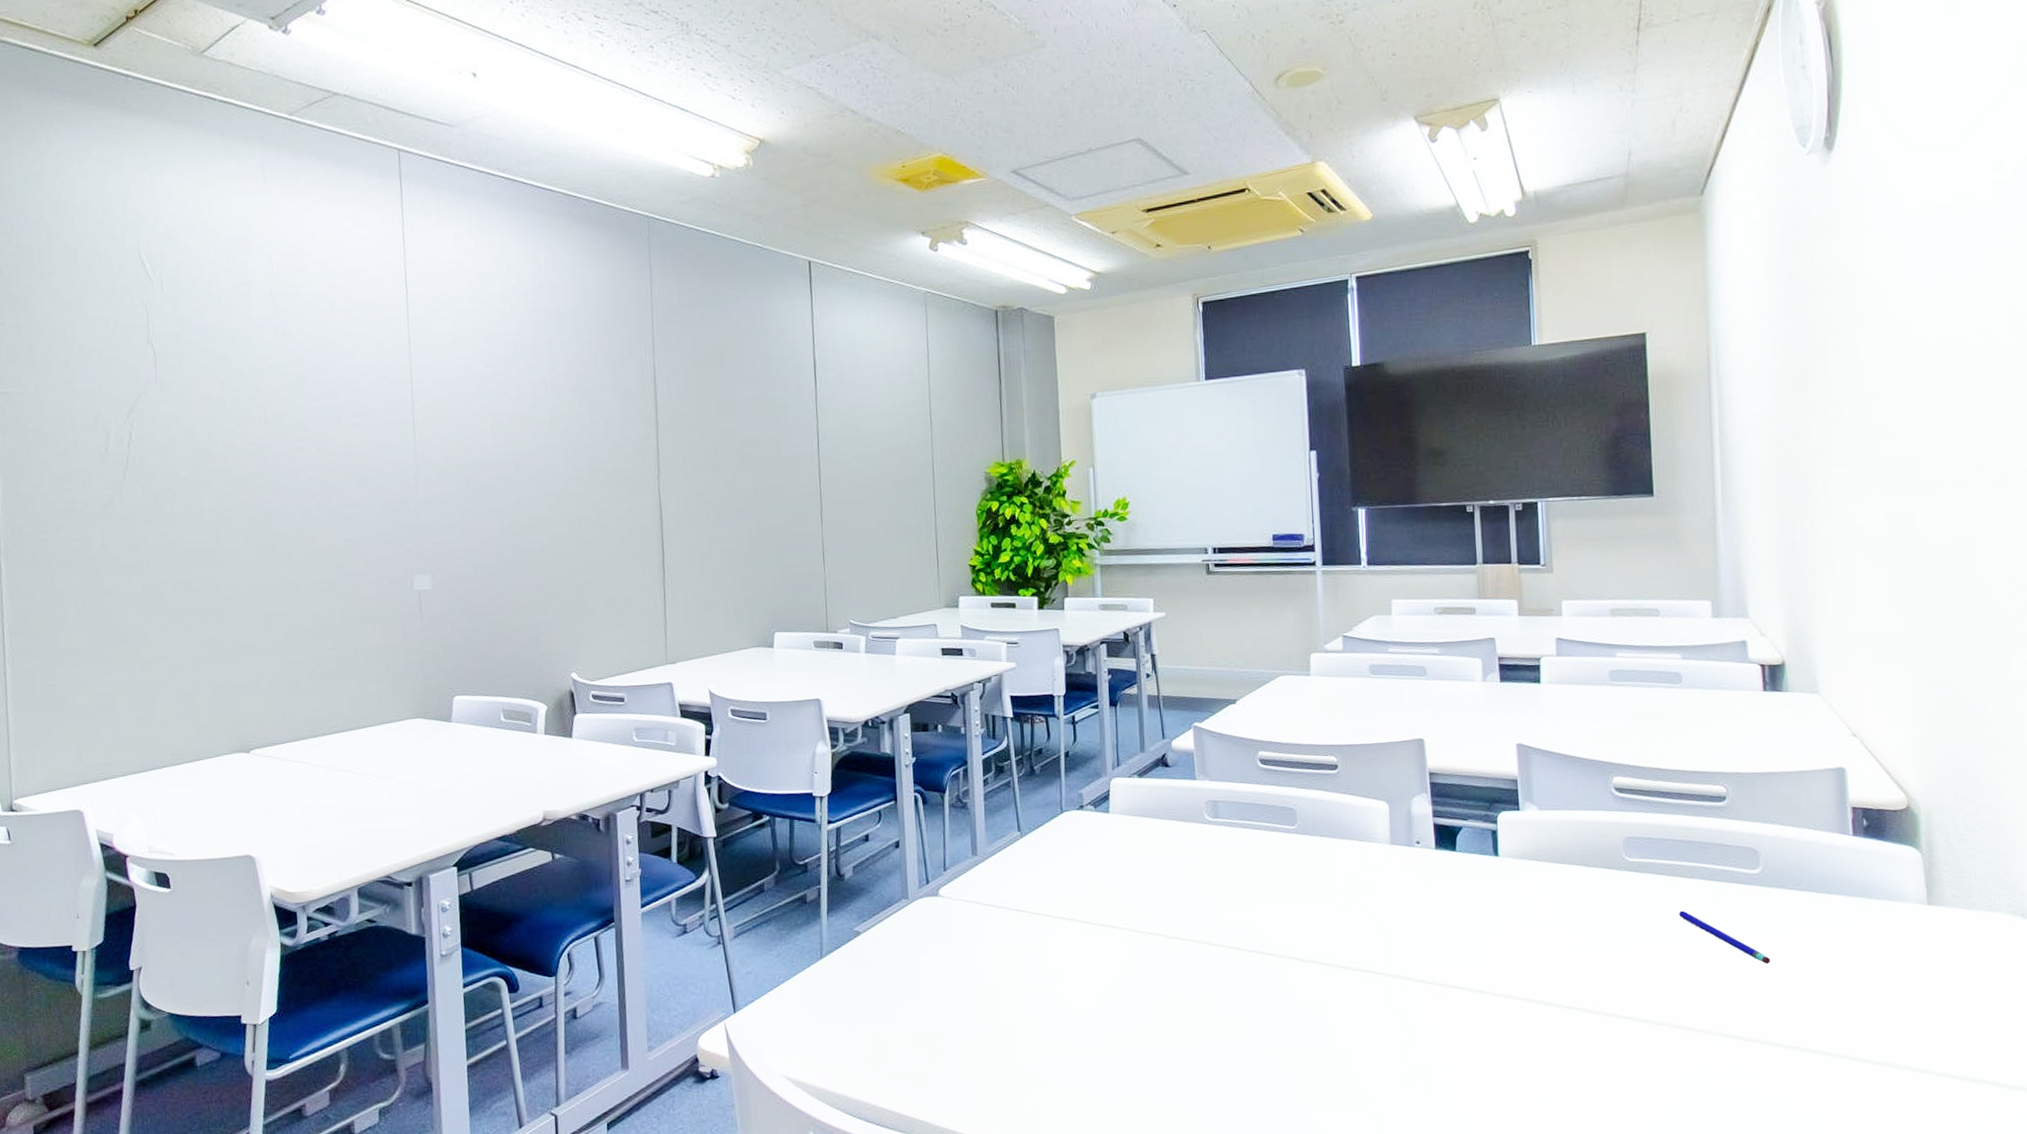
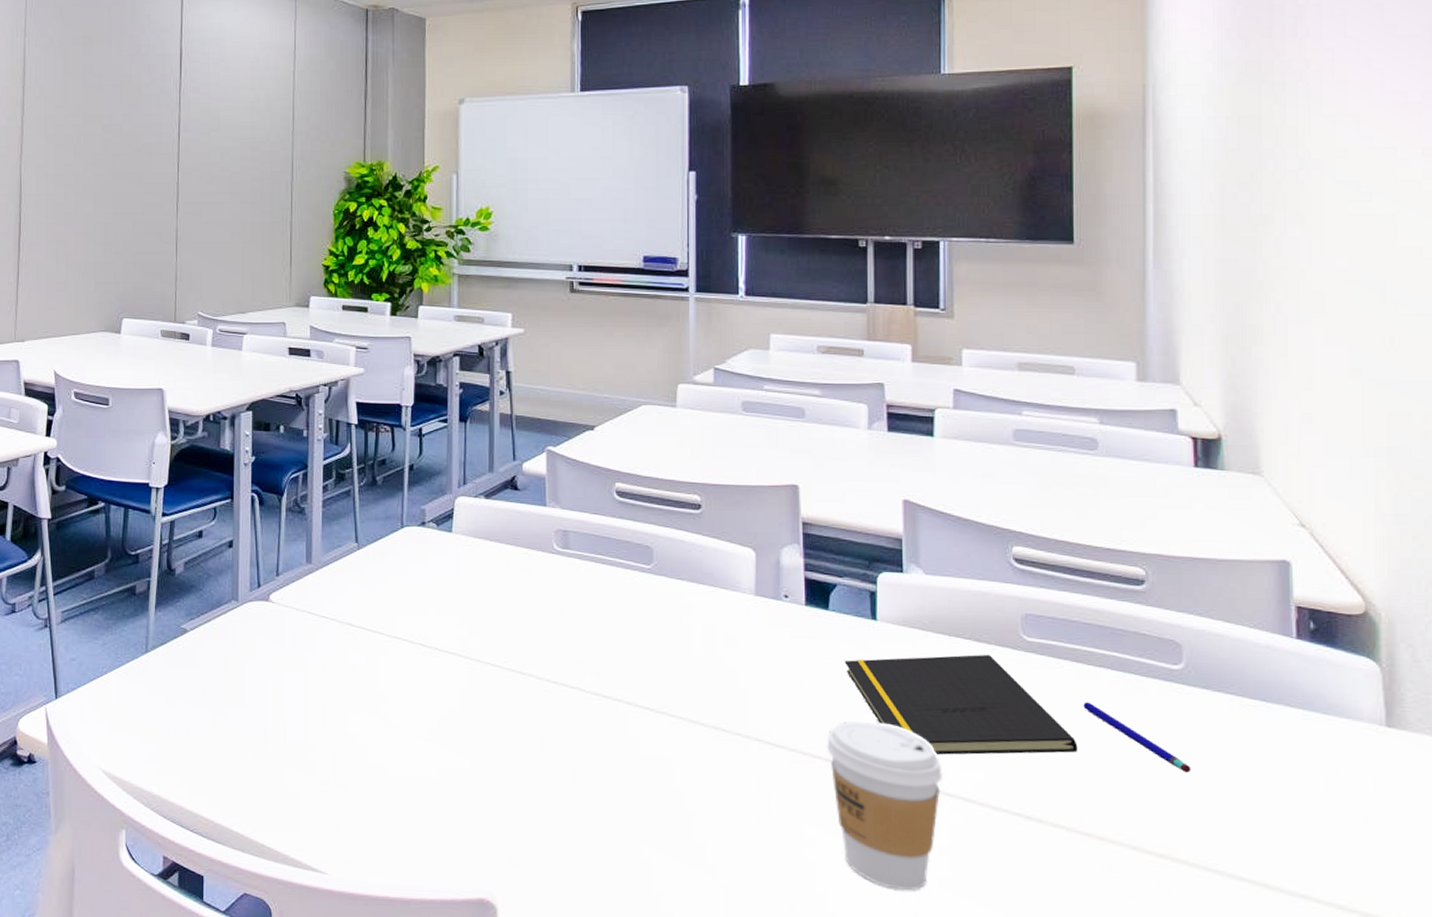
coffee cup: none [1460,948,1563,1098] -> present [827,720,944,891]
notepad: none [1472,877,1676,972] -> present [844,654,1078,755]

